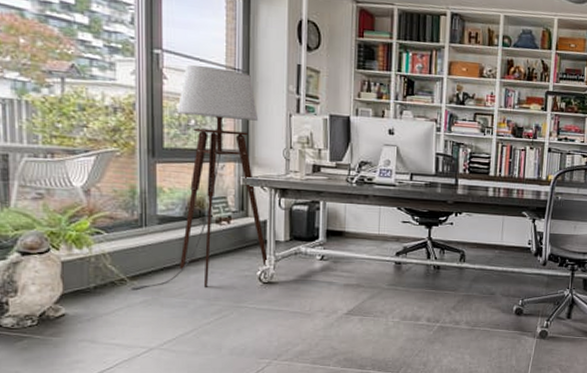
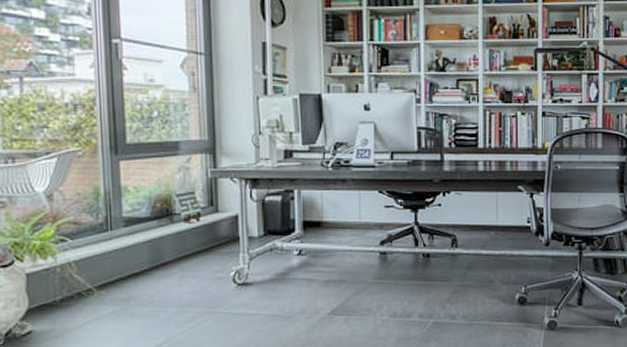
floor lamp: present [127,65,268,291] -> none [95,53,242,302]

